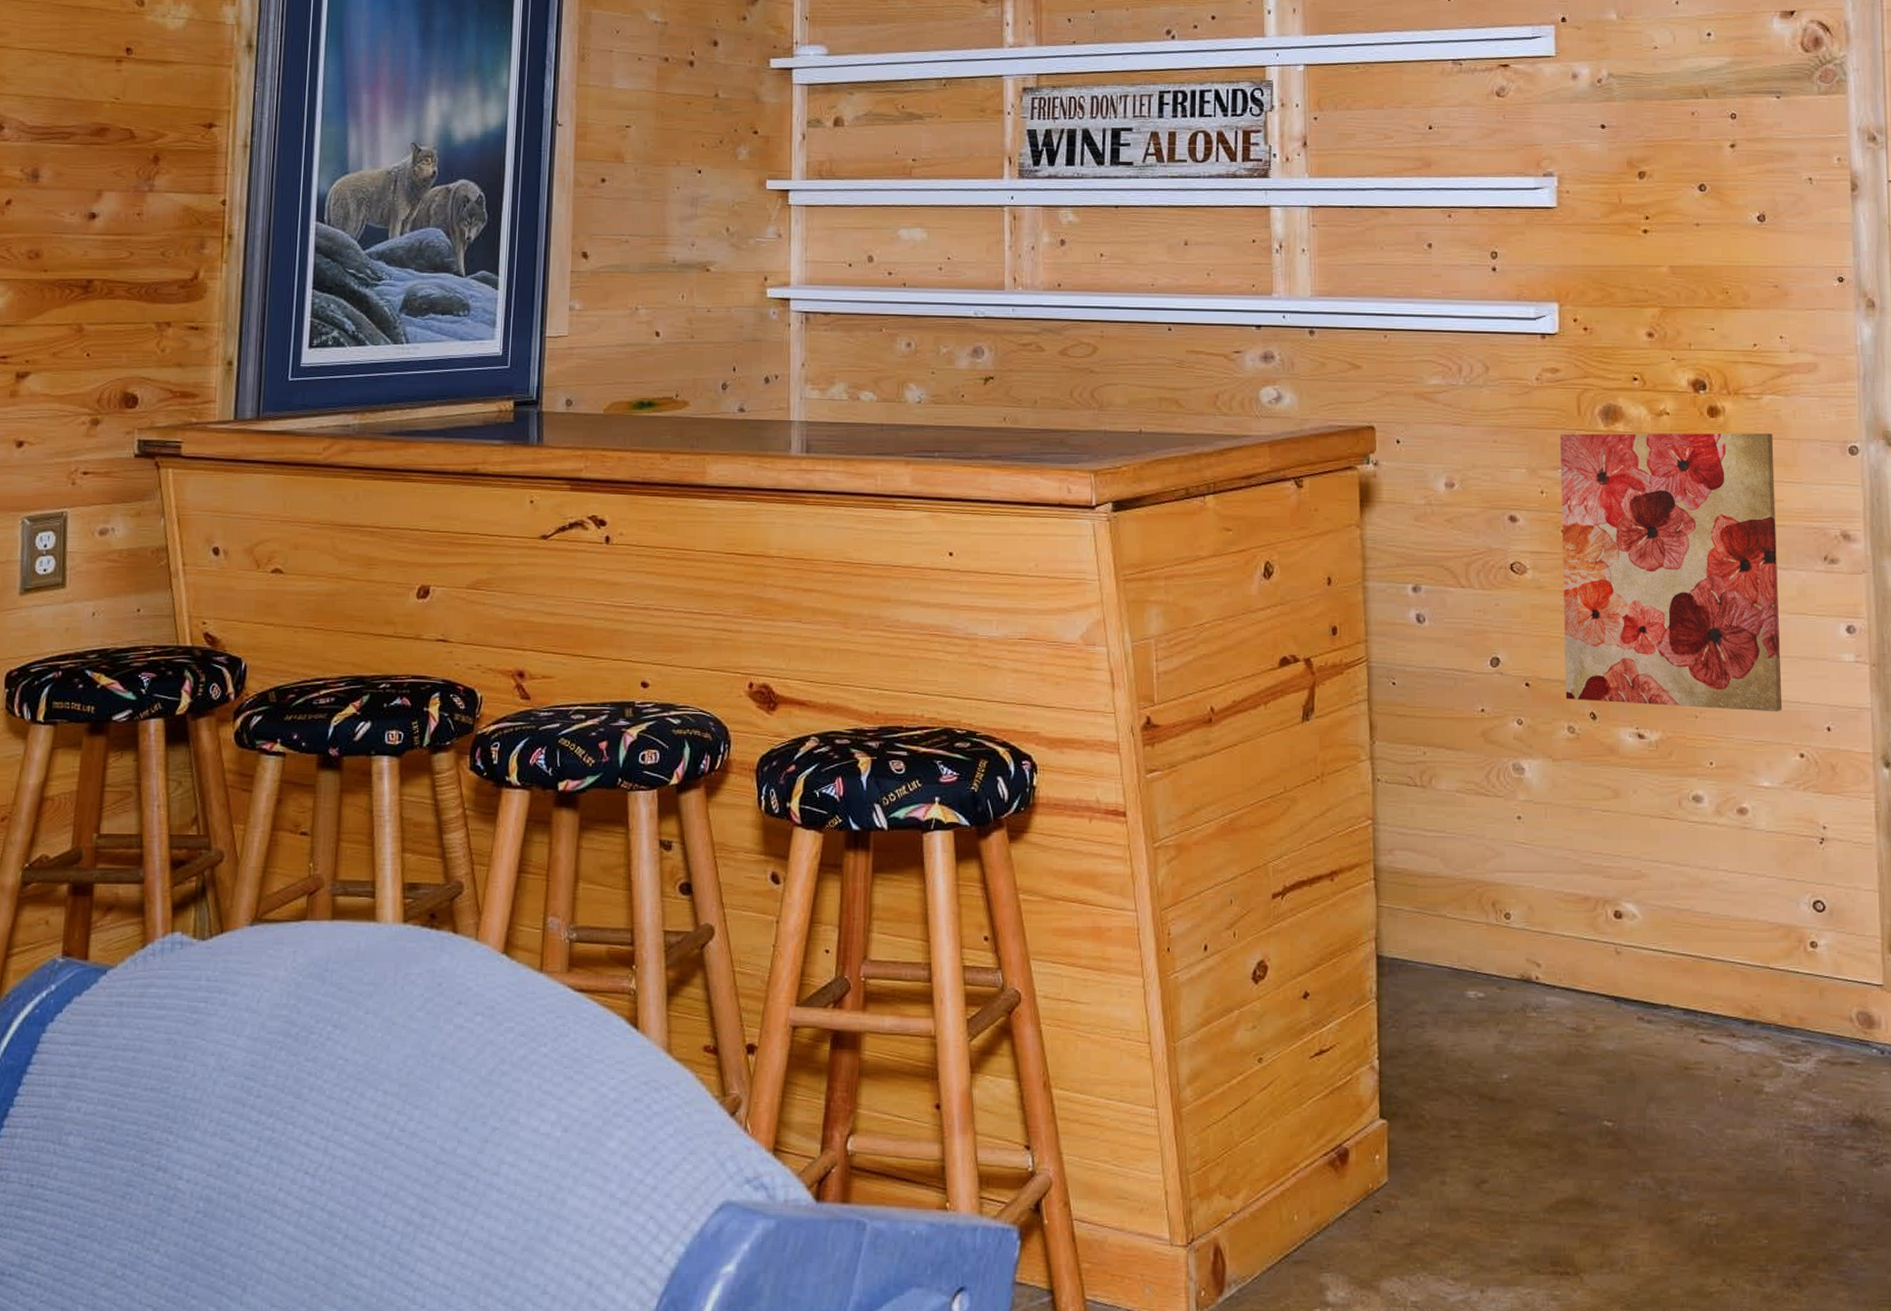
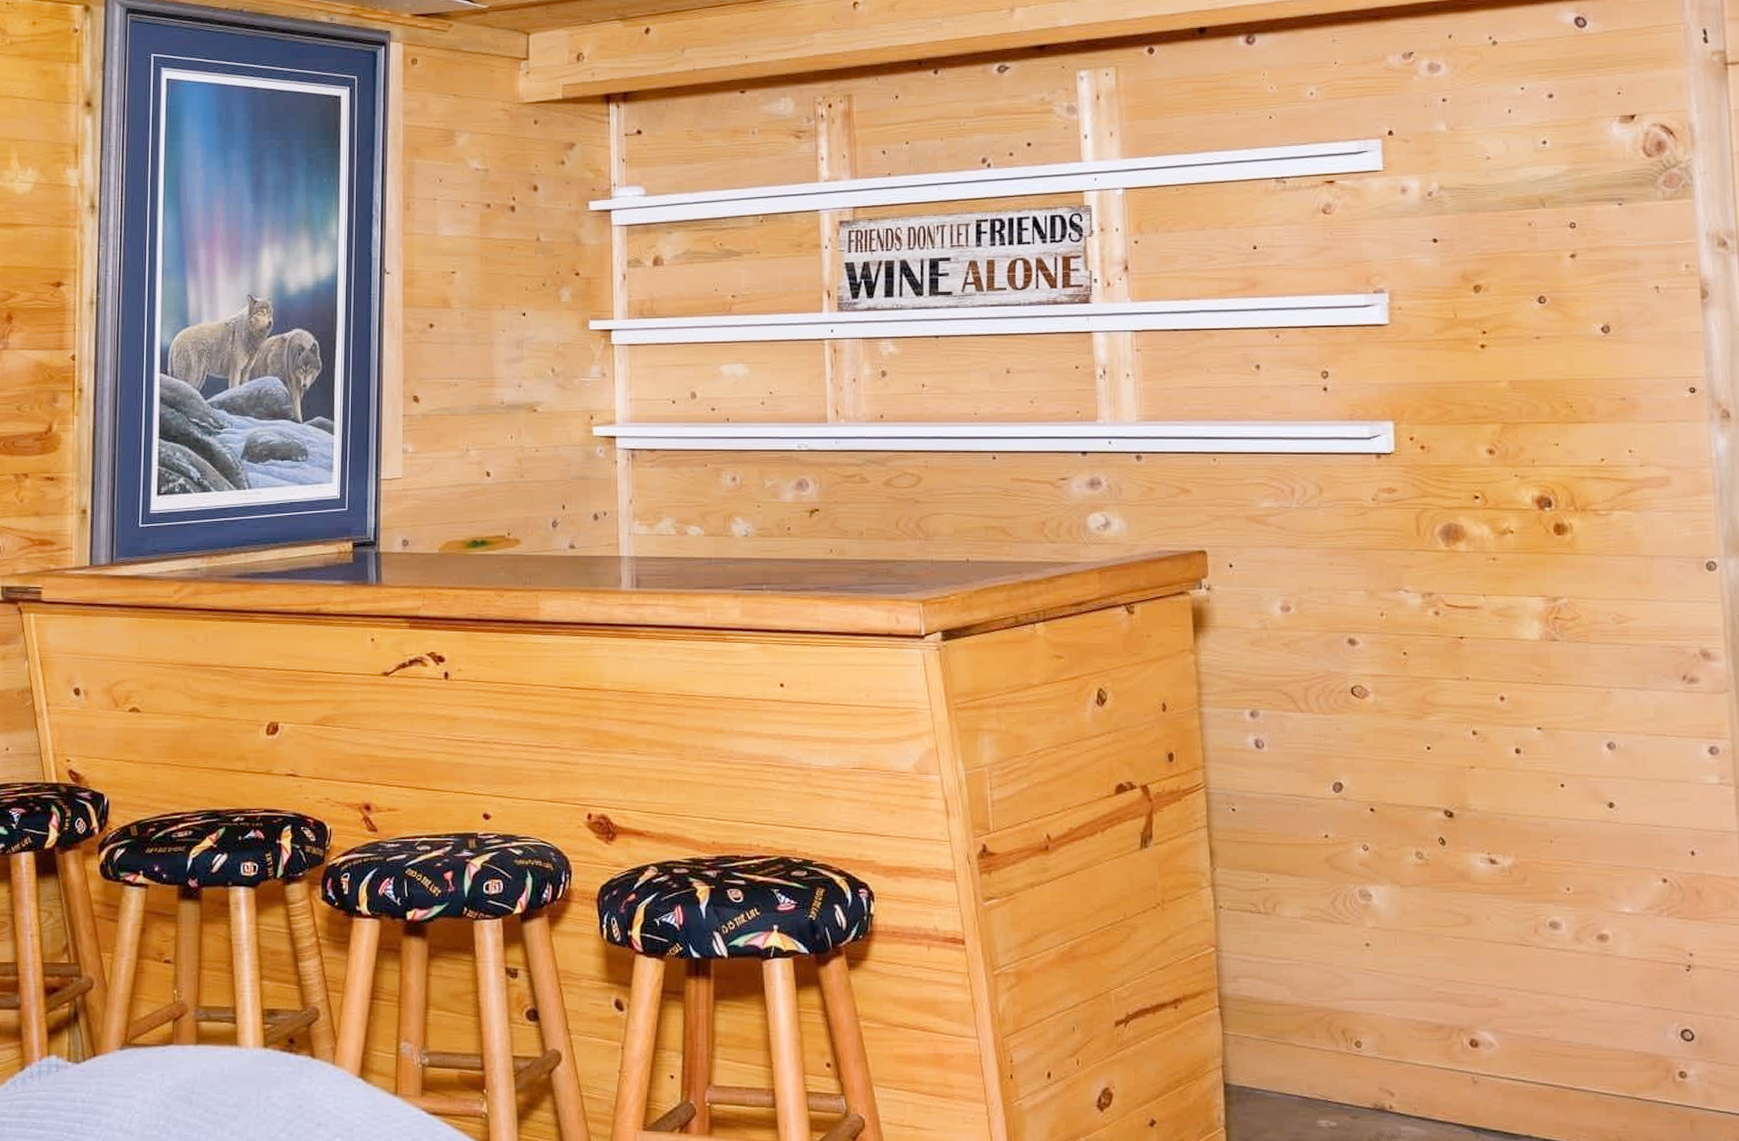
wall art: present [1560,433,1783,712] -> none [1399,550,1643,836]

